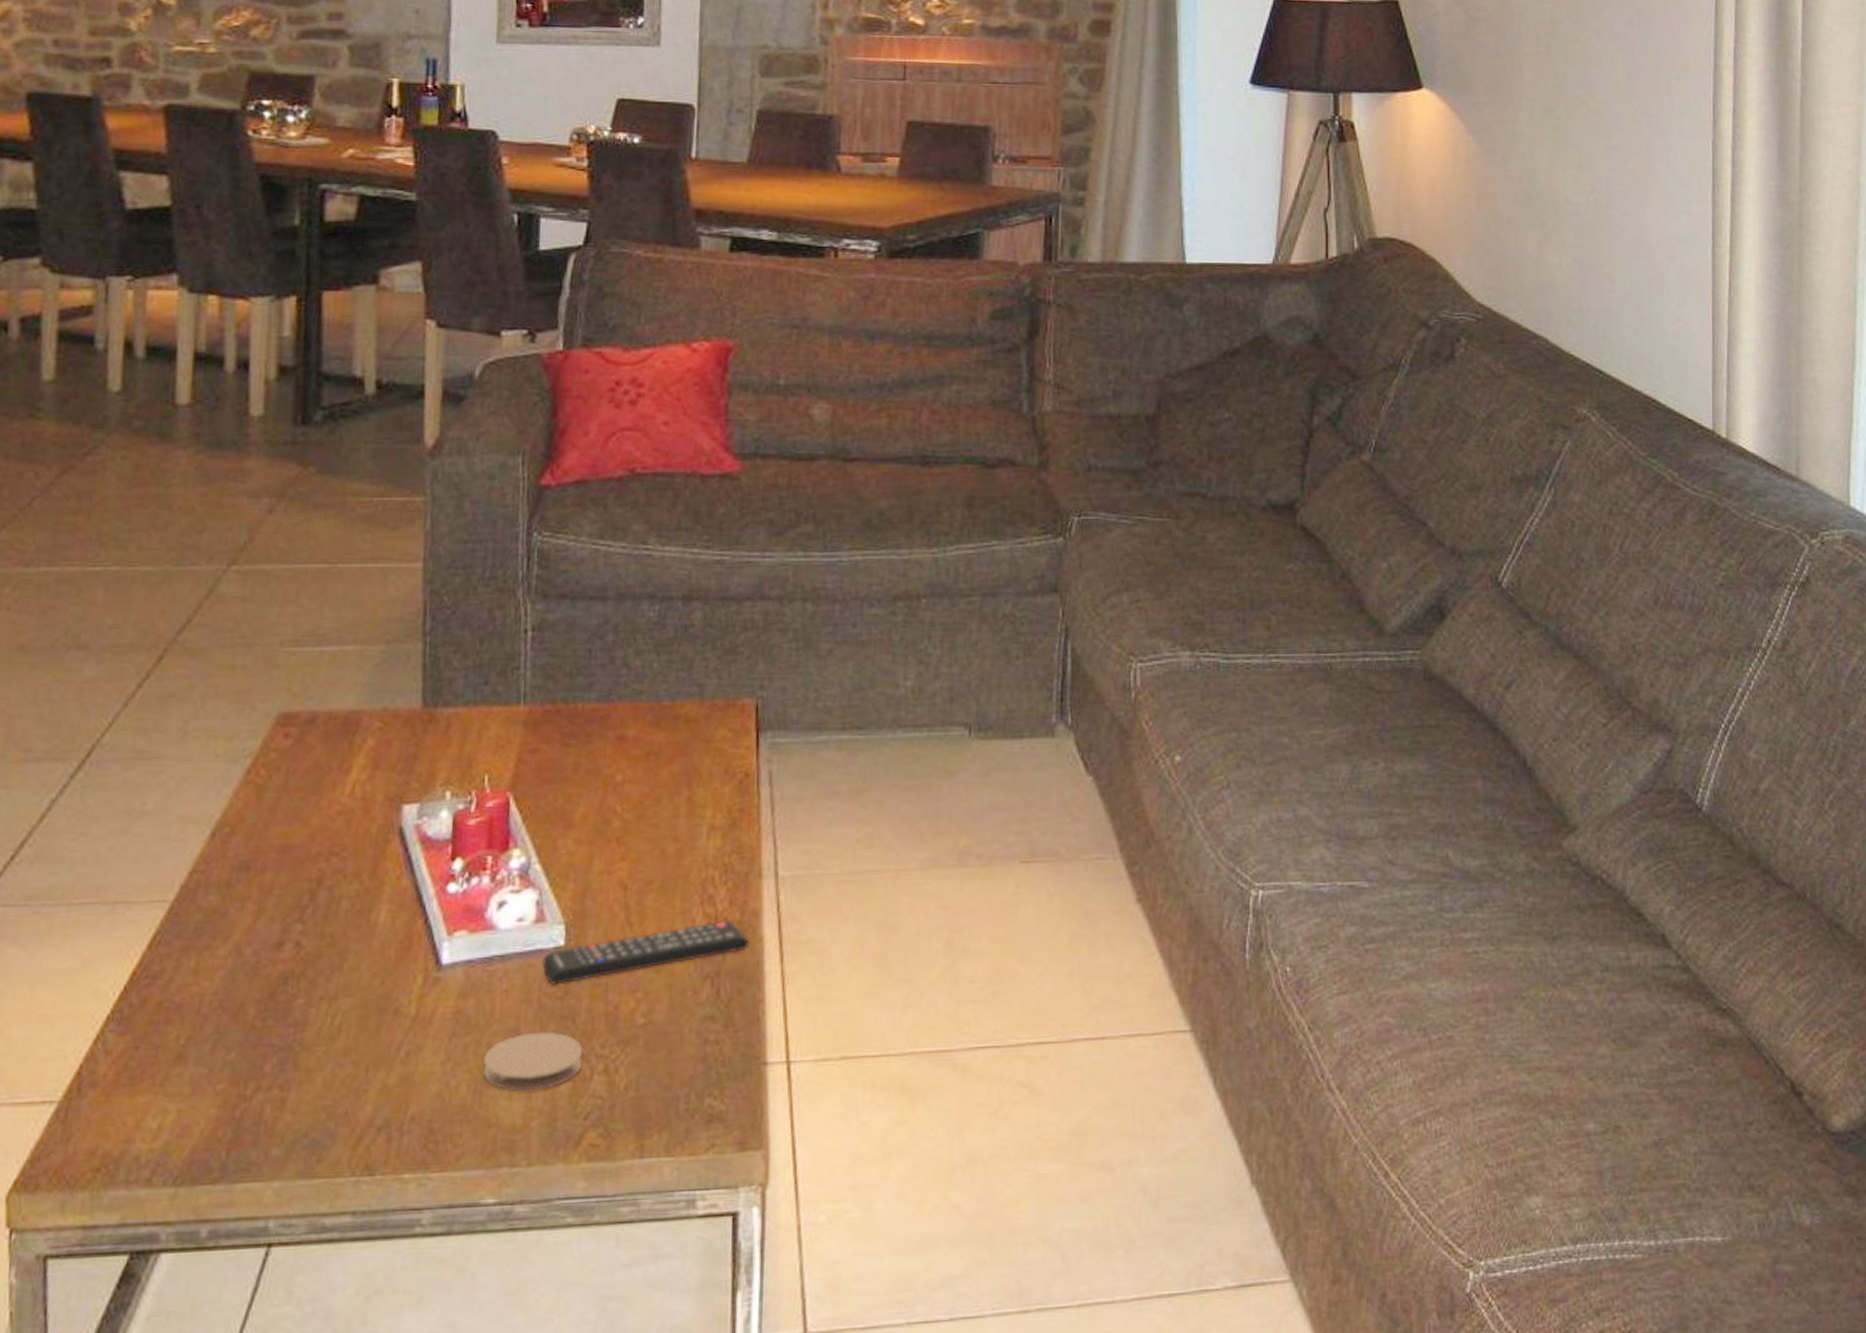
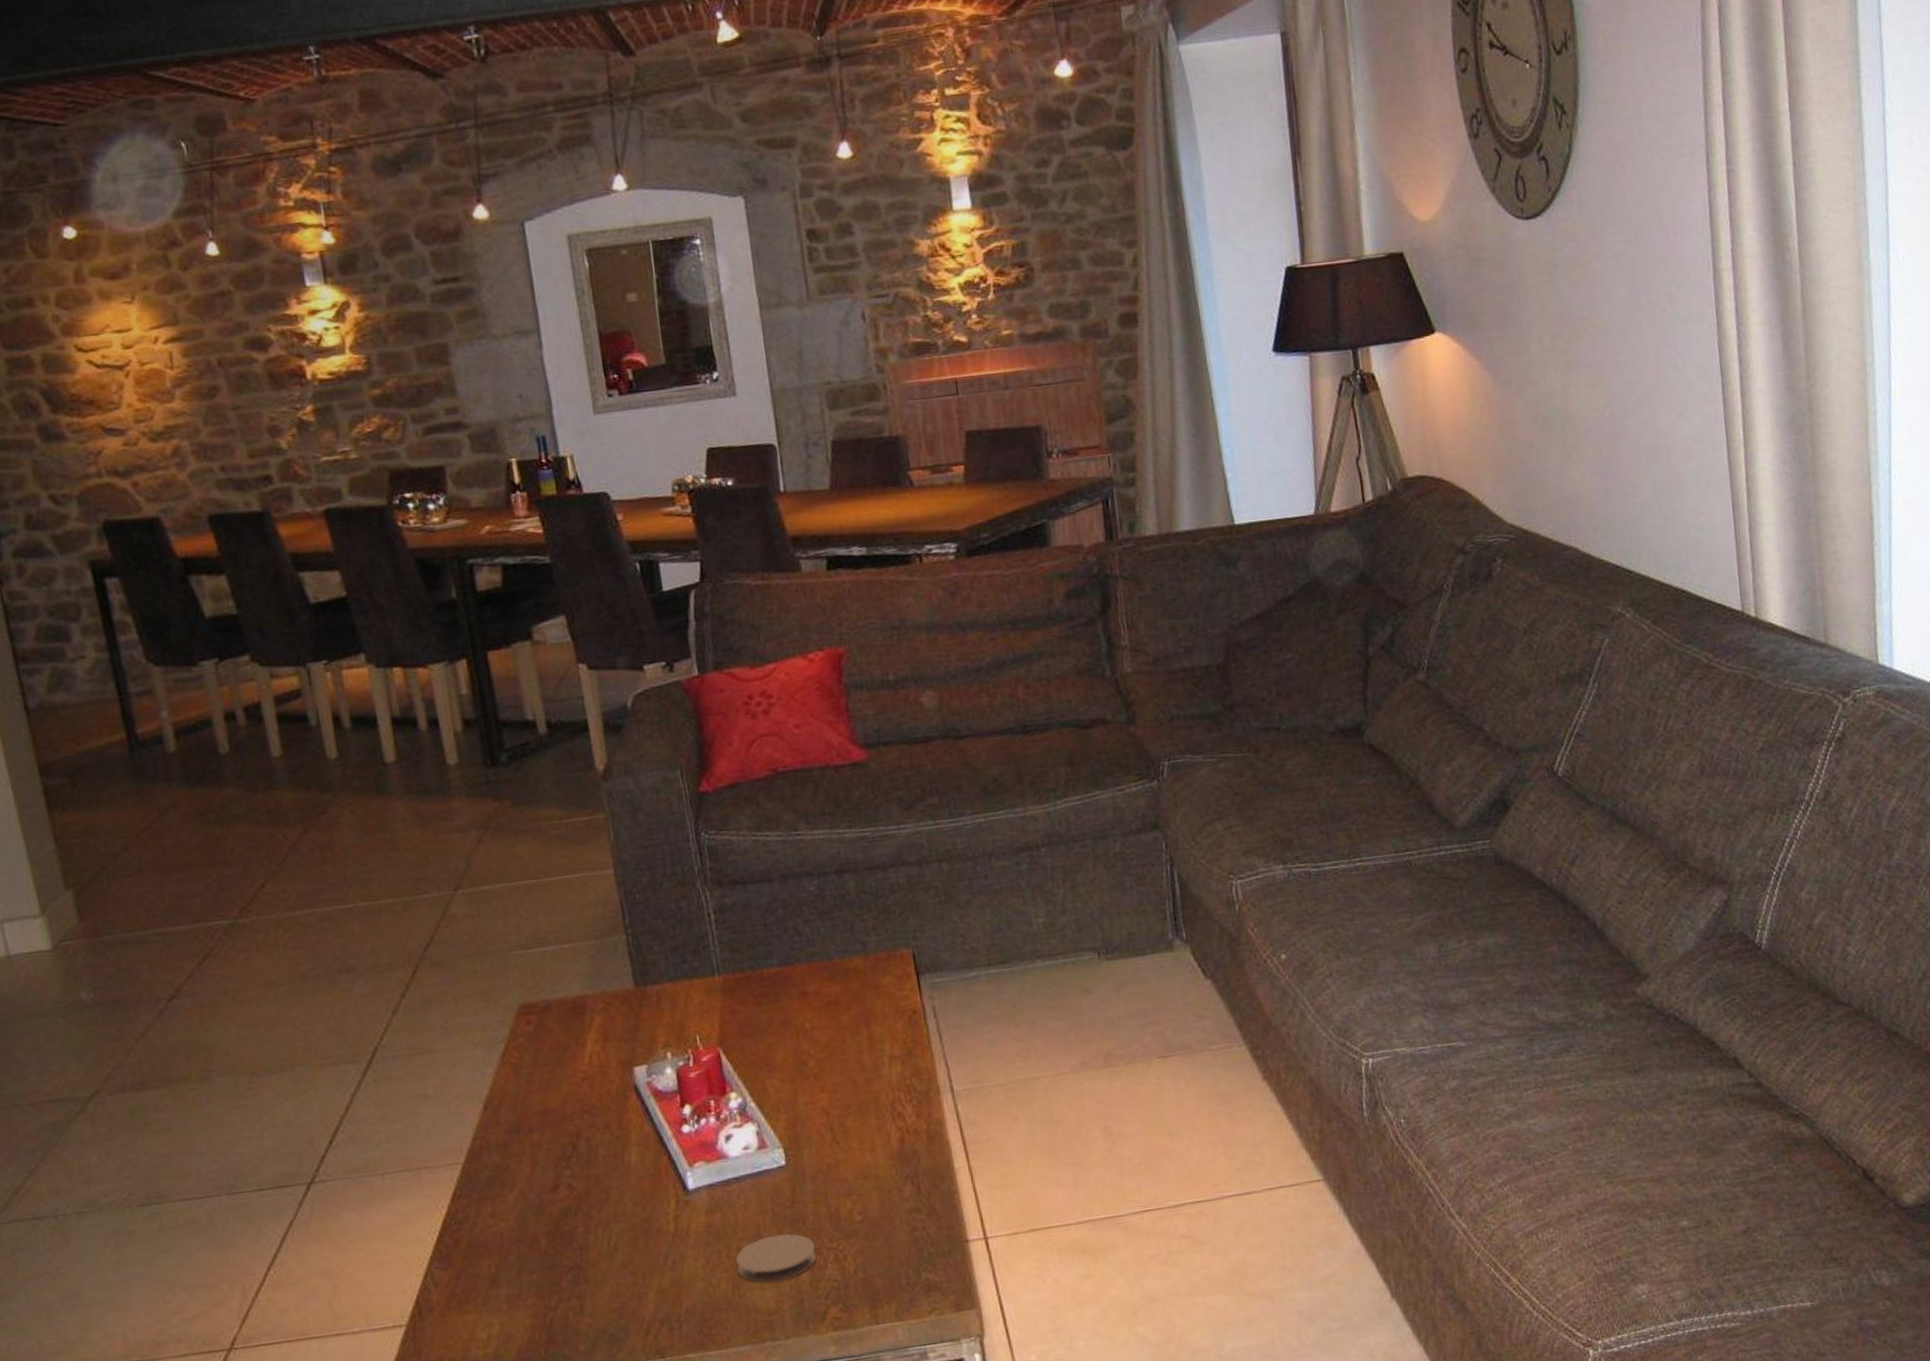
remote control: present [542,921,749,985] -> none [770,1131,939,1197]

